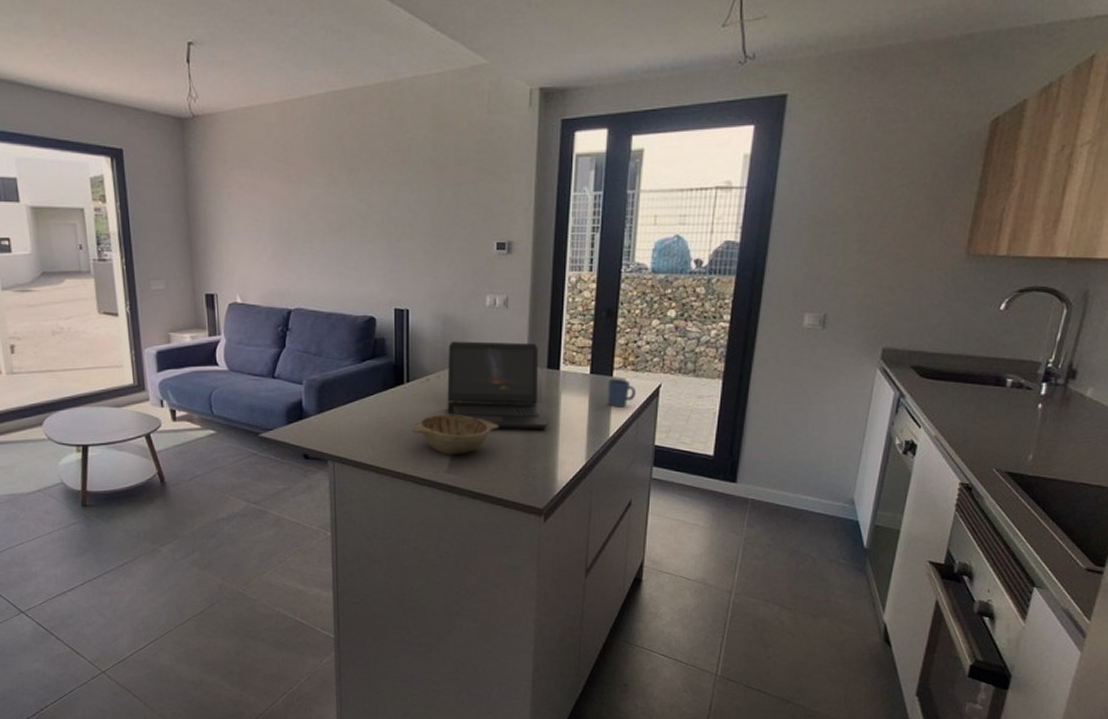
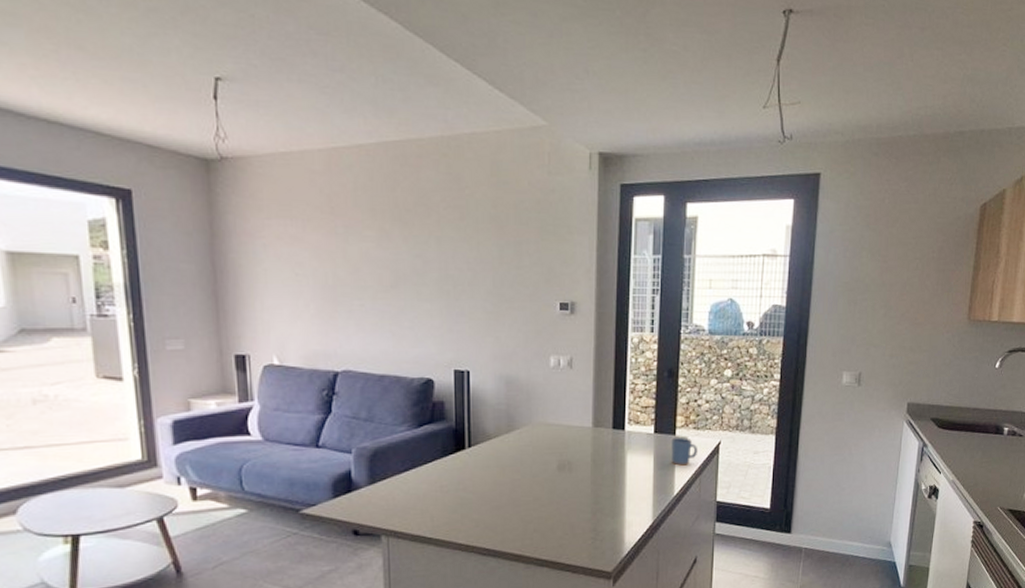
decorative bowl: present [411,414,500,455] -> none [474,478,566,522]
laptop computer: present [447,341,548,430] -> none [511,403,615,493]

